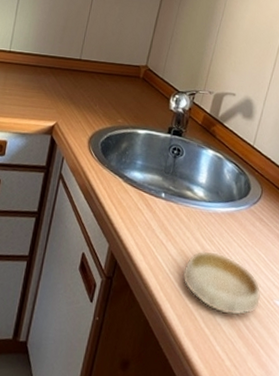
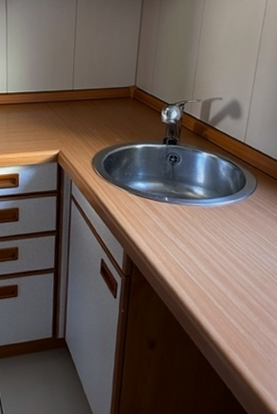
bowl: present [182,250,262,316] -> none [192,240,266,292]

